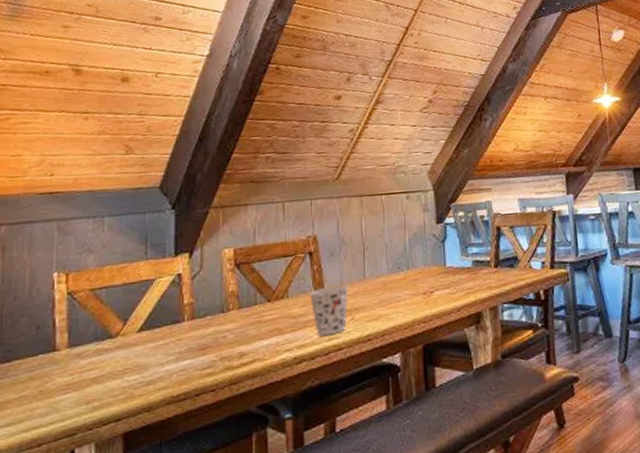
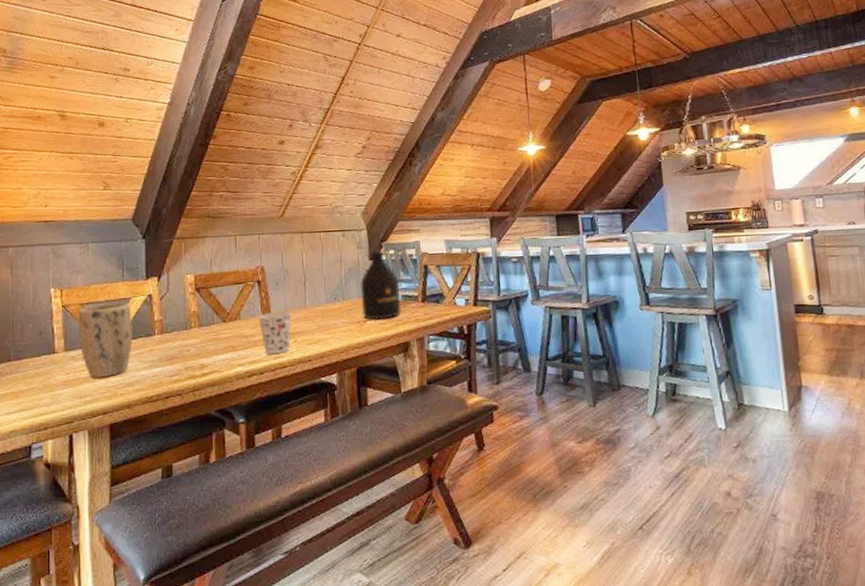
plant pot: none [86,284,156,379] -> present [78,302,132,379]
bottle: none [426,213,473,291] -> present [360,251,402,321]

